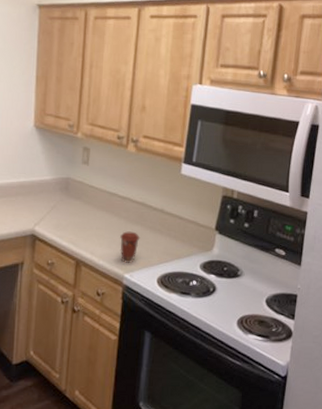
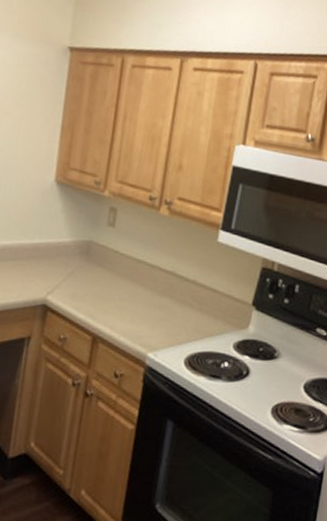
coffee cup: present [120,231,140,263] -> none [144,304,168,341]

